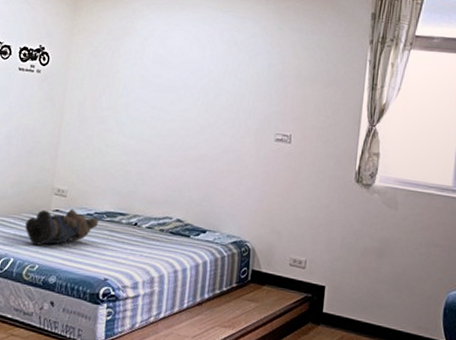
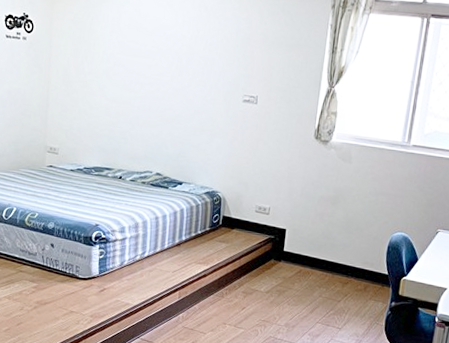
teddy bear: present [25,208,98,246] -> none [24,164,88,197]

